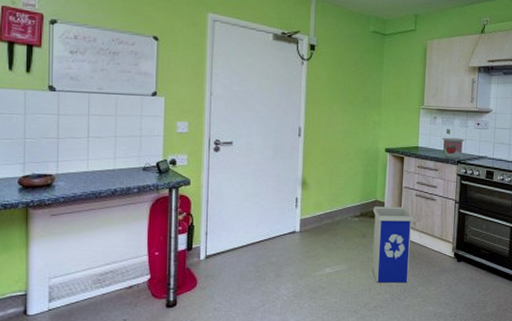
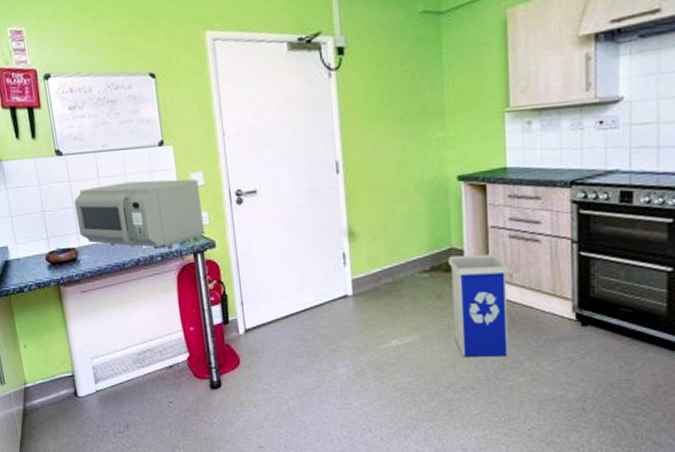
microwave: none [59,121,183,184] -> present [74,179,206,251]
food container: present [442,129,465,160] -> none [542,136,581,181]

